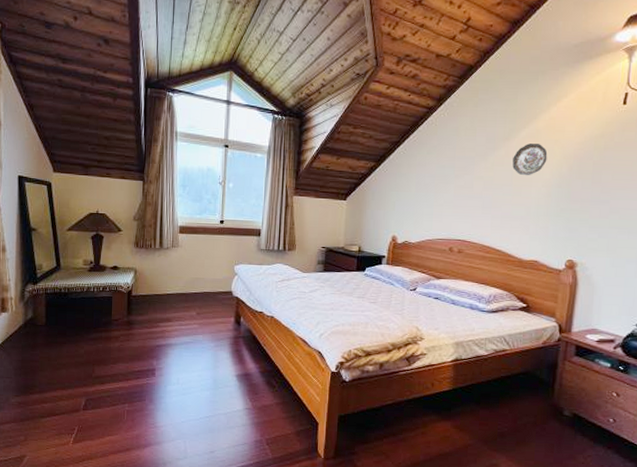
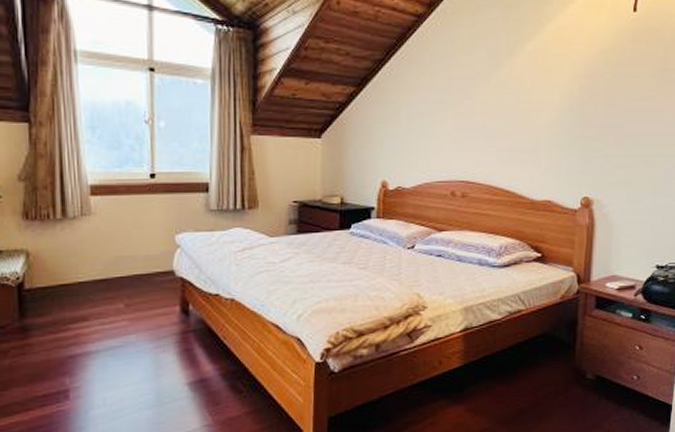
decorative plate: present [512,143,548,176] -> none [518,59,556,99]

